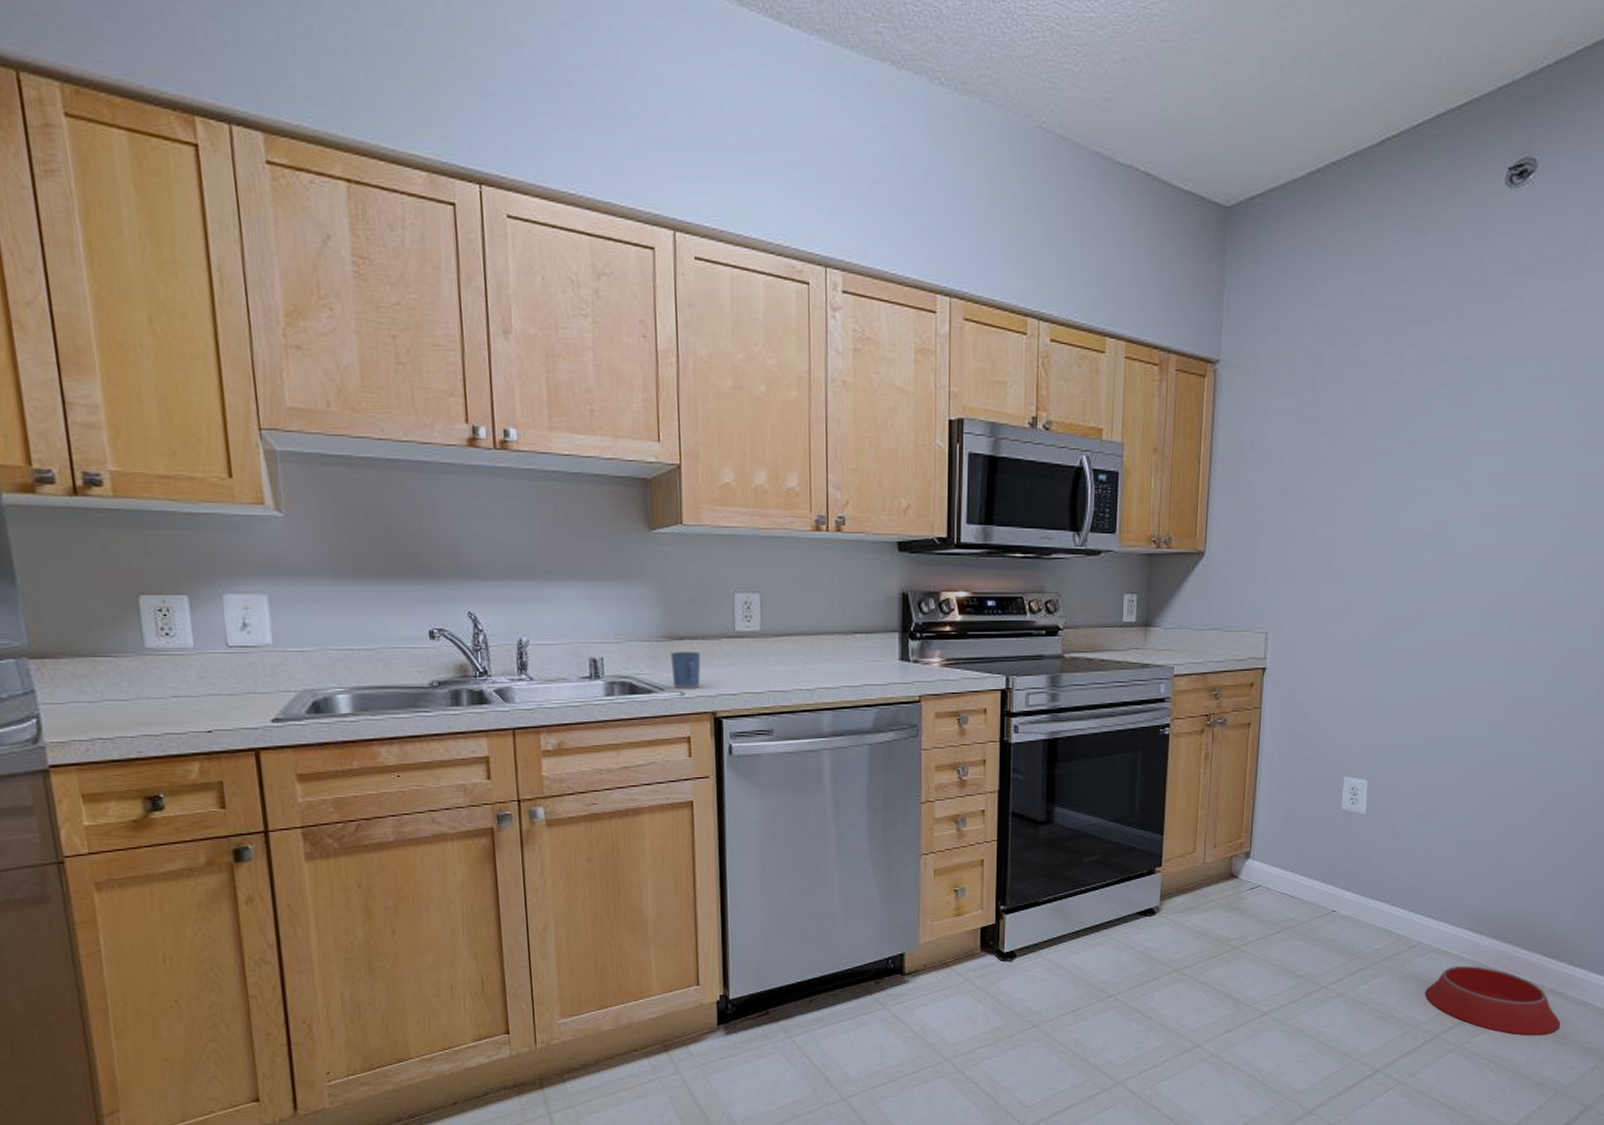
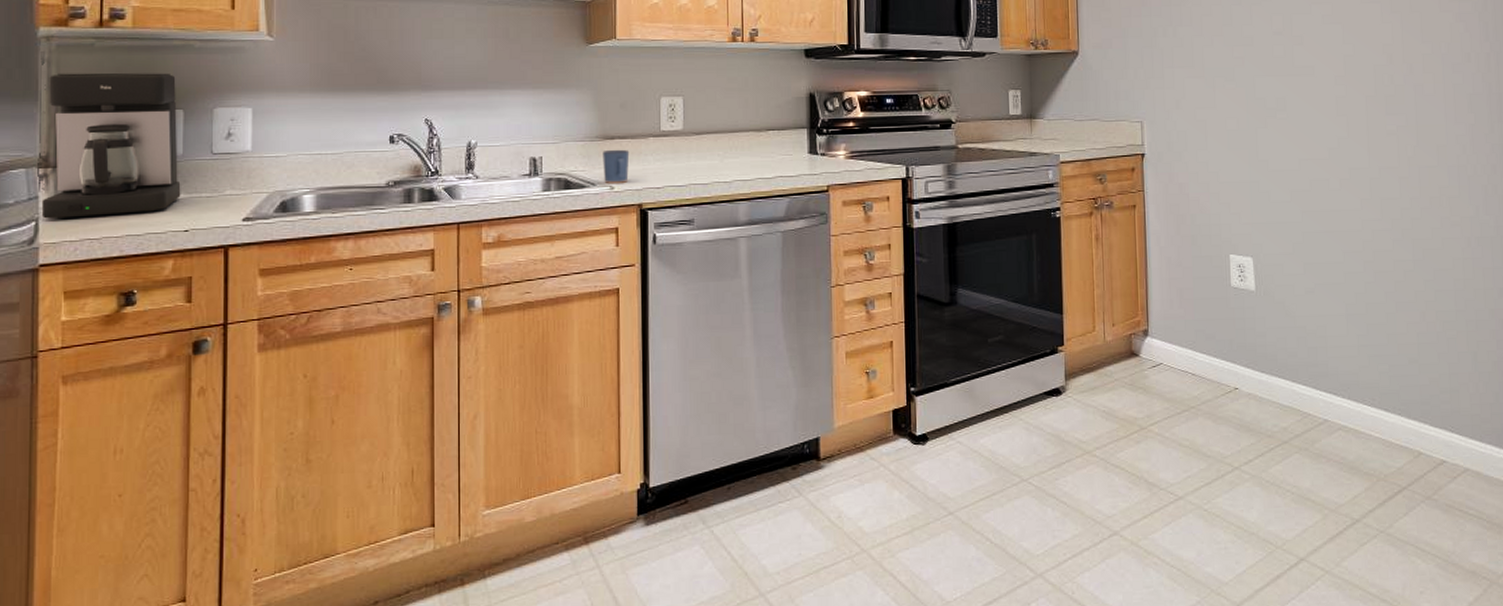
coffee maker: none [23,549,198,716] -> present [41,73,181,219]
pet bowl: present [1424,966,1560,1035] -> none [1338,444,1482,519]

